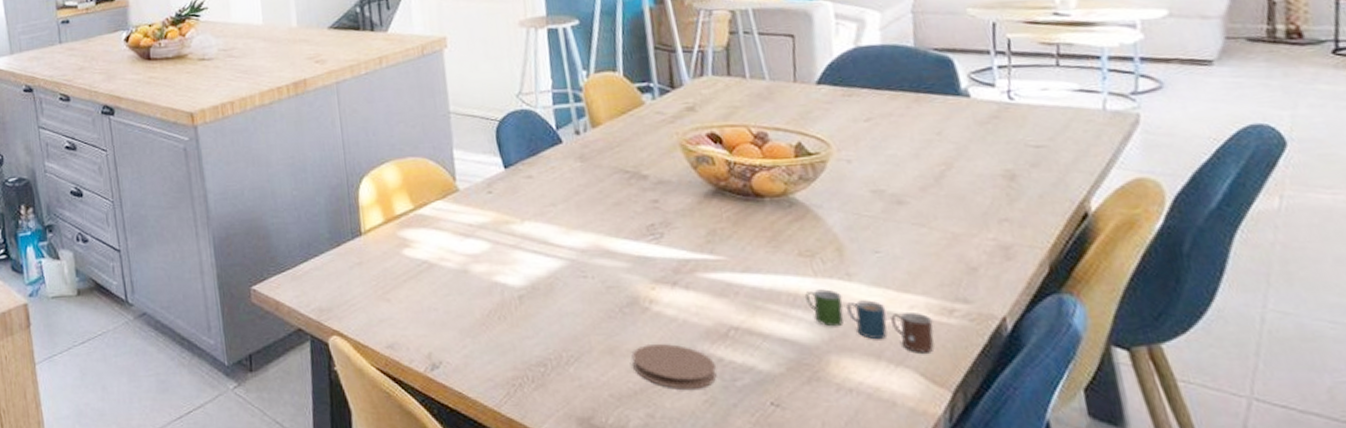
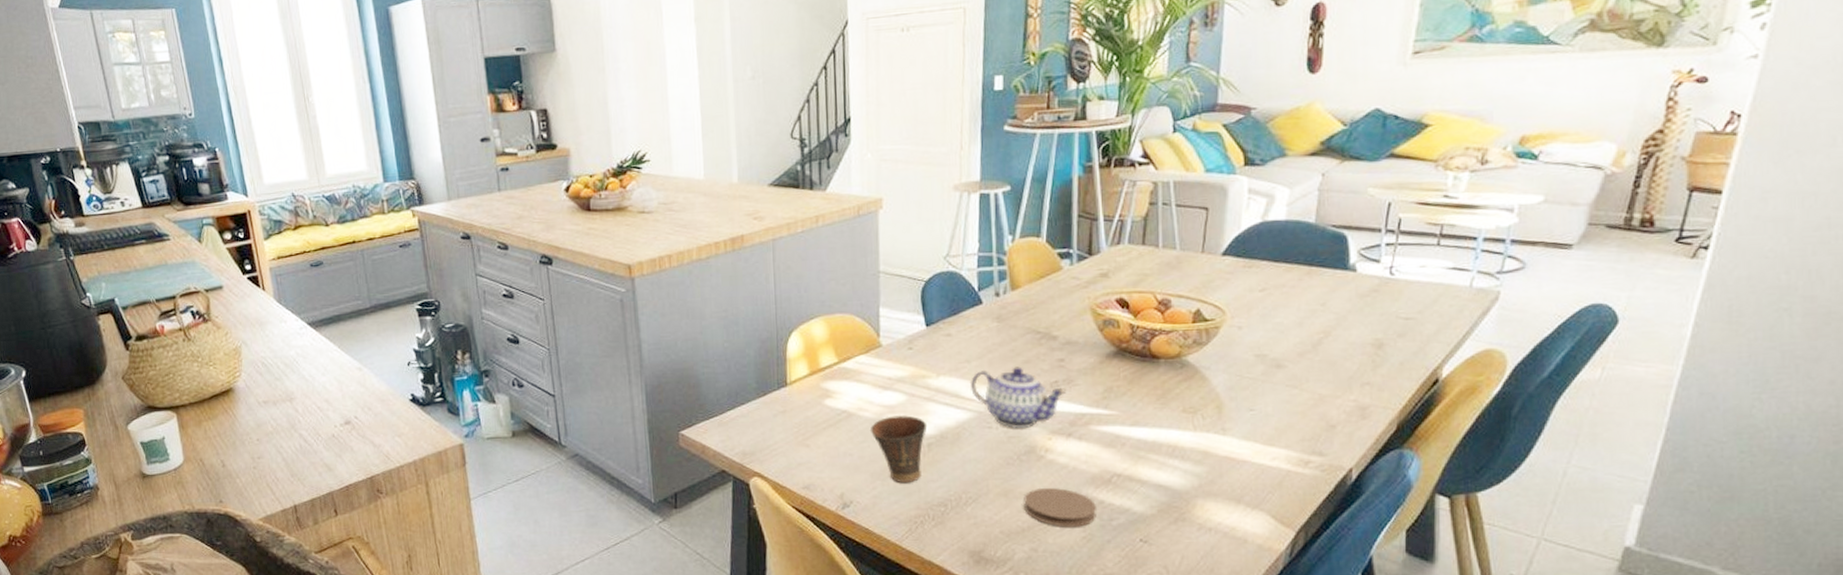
cup: none [454,265,517,341] -> present [869,415,928,484]
teapot: none [557,209,665,277] -> present [969,366,1066,428]
cup: present [805,289,935,353] -> none [1184,442,1290,499]

